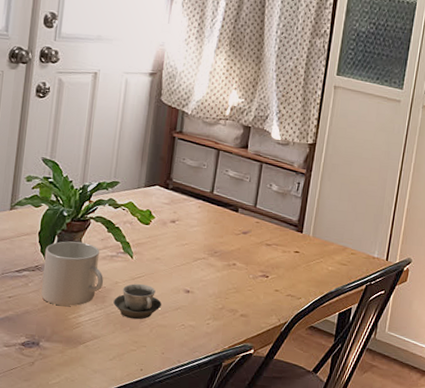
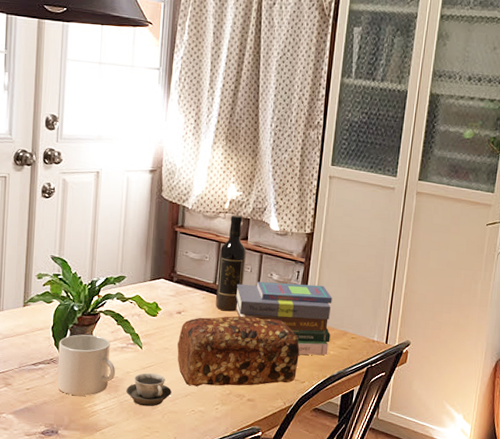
bread loaf: none [169,226,297,301] -> present [177,315,300,387]
wine bottle: none [211,122,246,223] -> present [216,215,246,312]
books: none [232,192,333,271] -> present [235,282,332,355]

